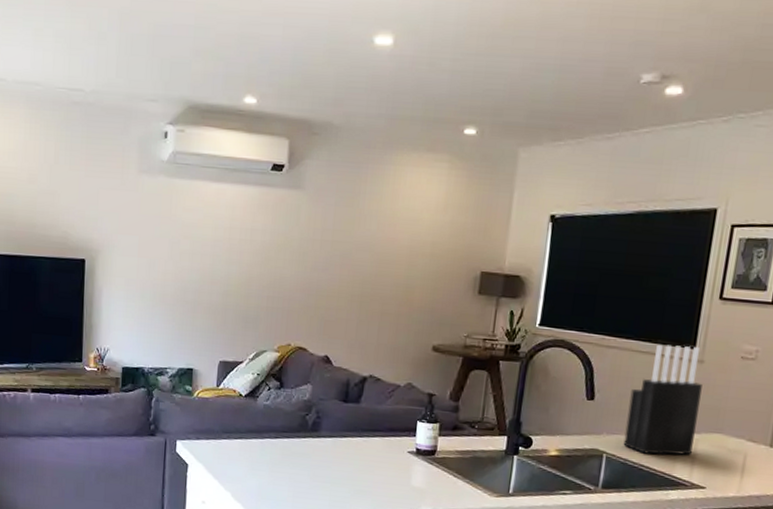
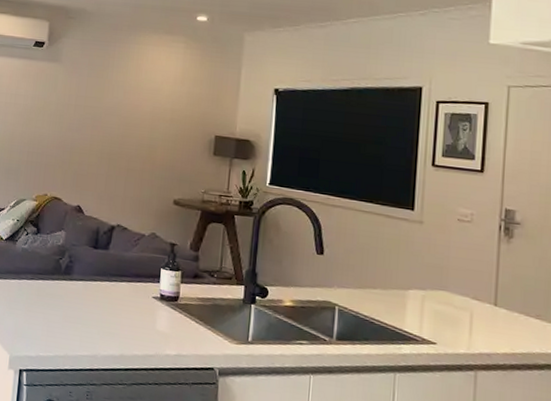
knife block: present [623,344,702,456] -> none [354,205,424,311]

